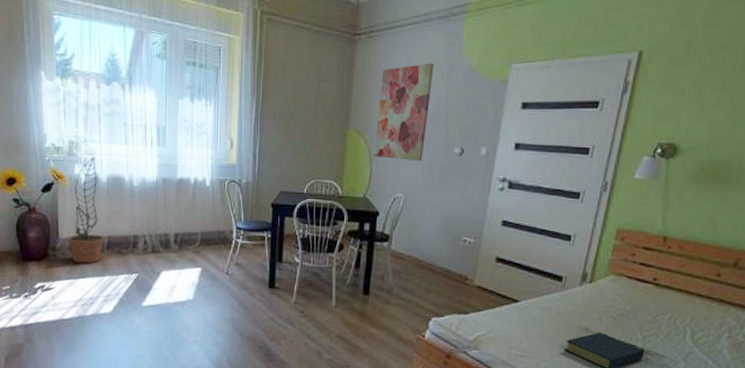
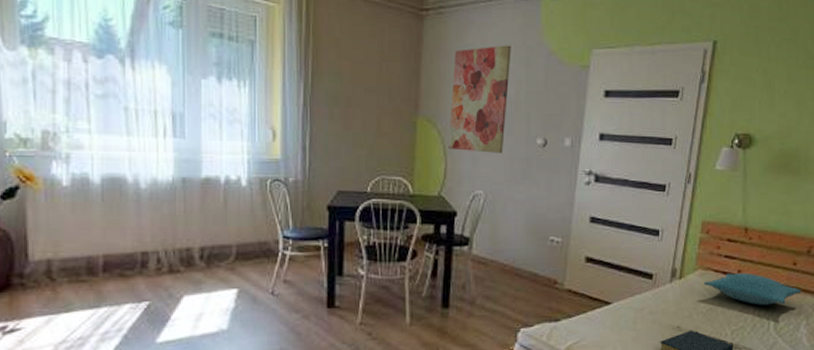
decorative plant: present [68,157,104,264] -> none [43,151,98,293]
pillow: none [615,281,725,315] -> present [704,273,801,305]

